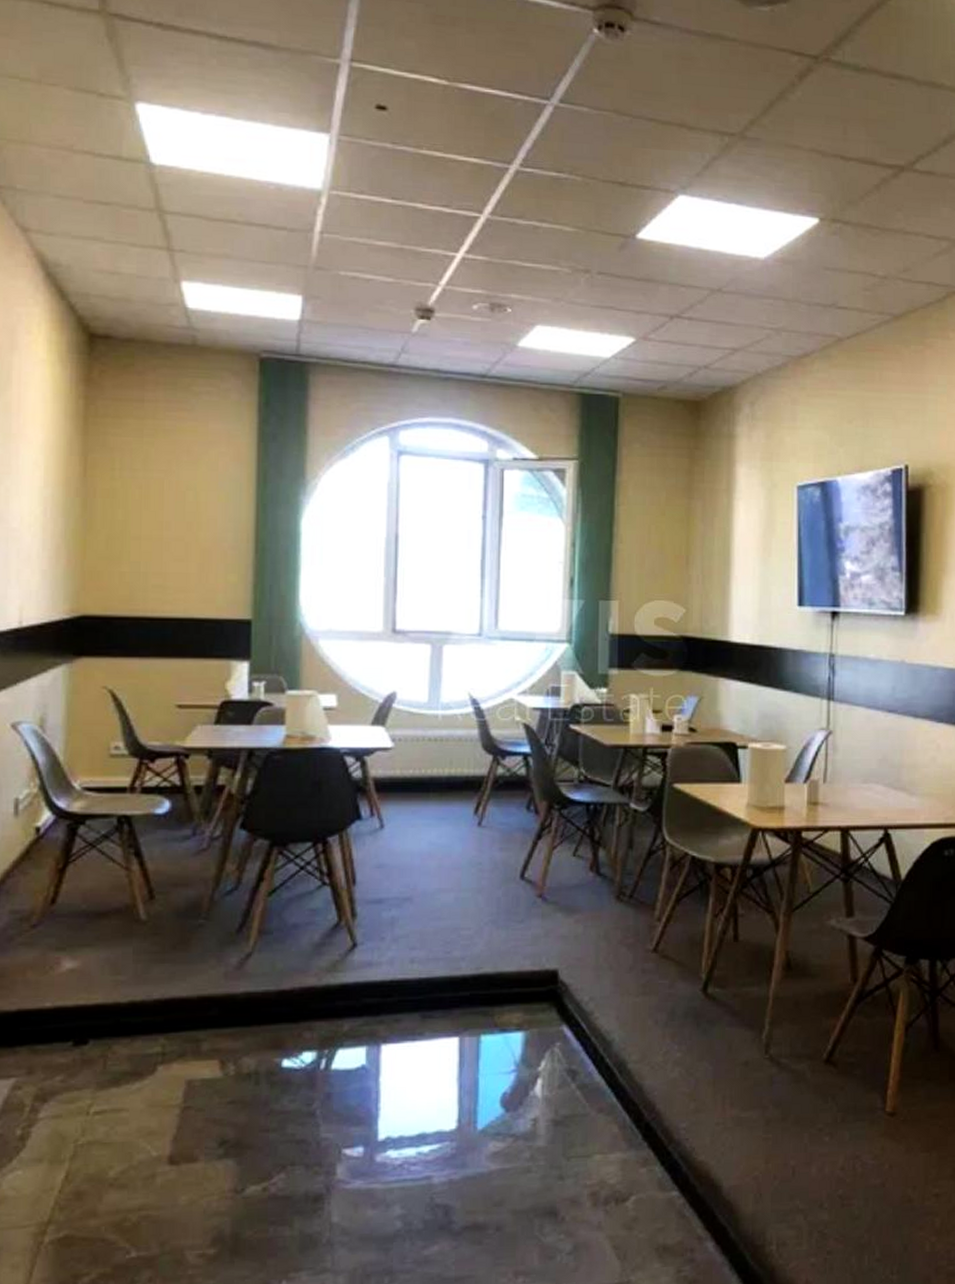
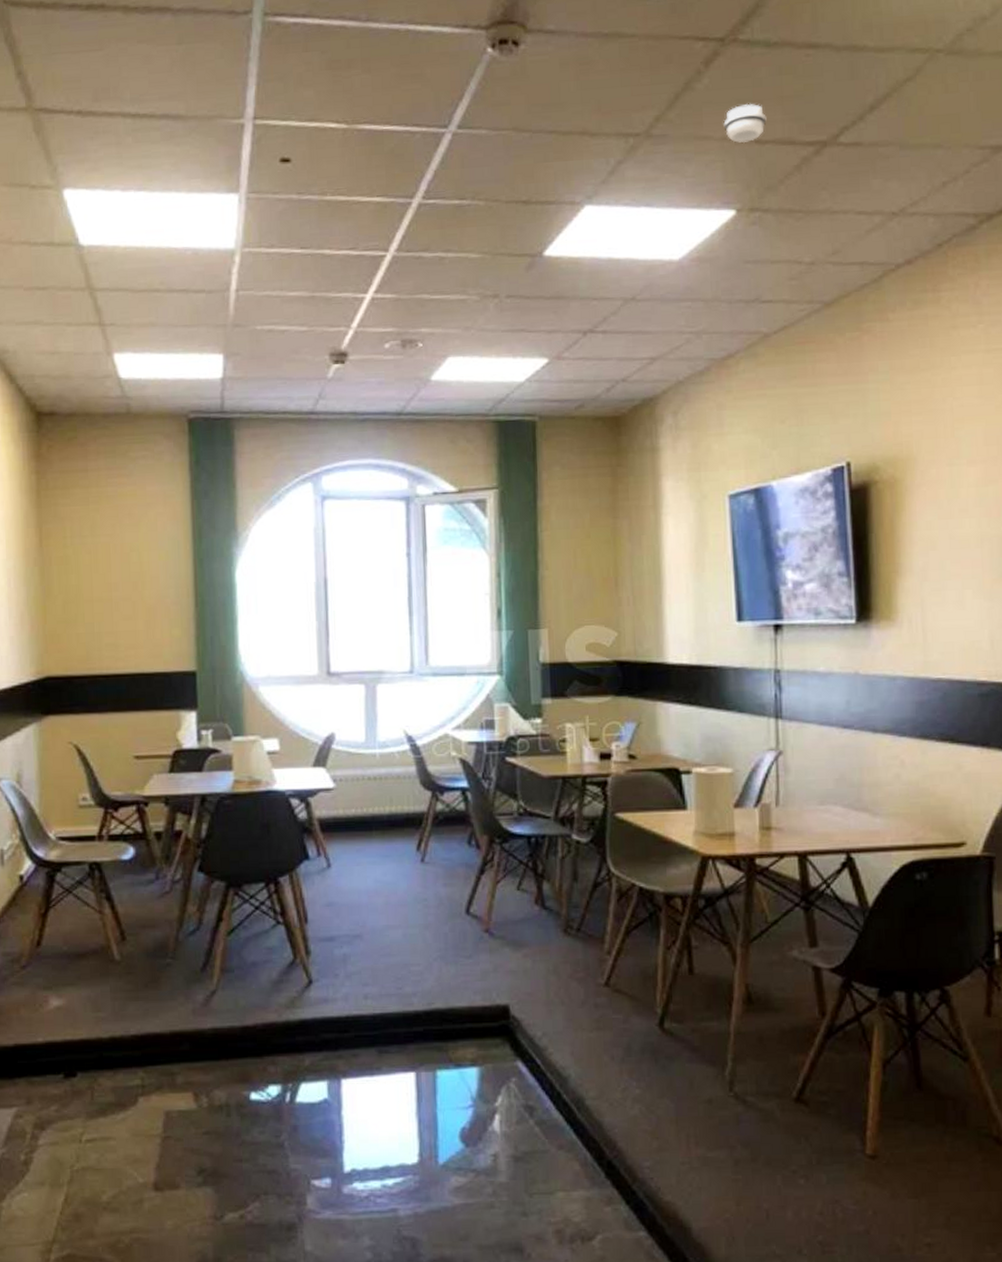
smoke detector: none [812,120,852,158] -> present [723,103,767,144]

